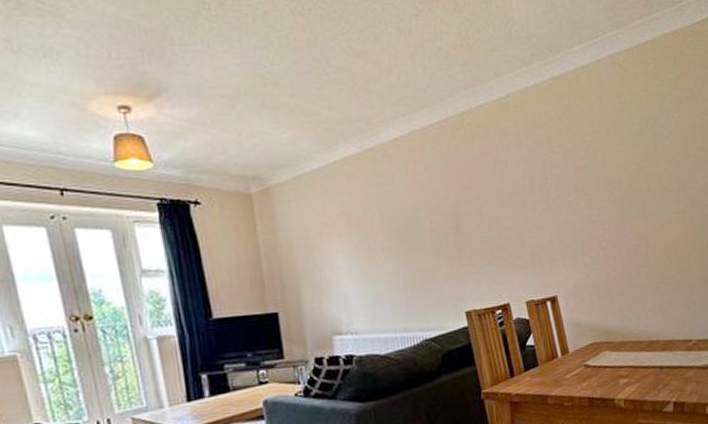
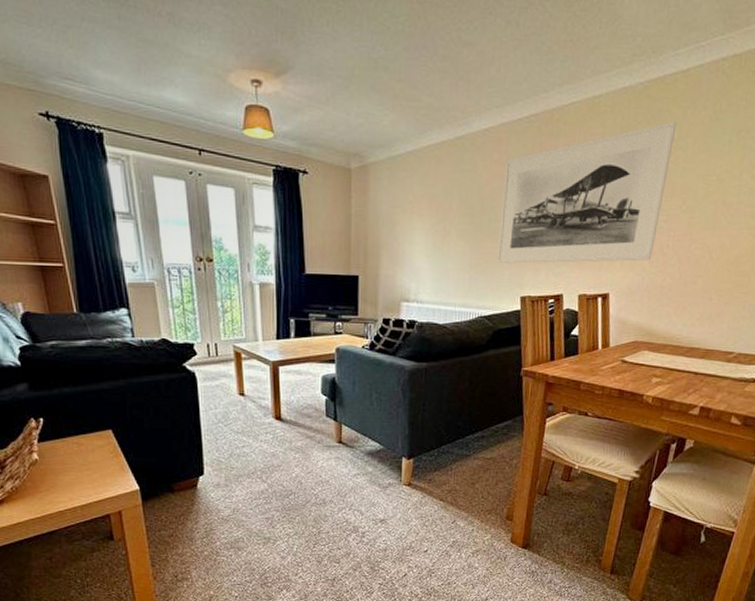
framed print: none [423,116,592,278] -> present [496,121,677,264]

